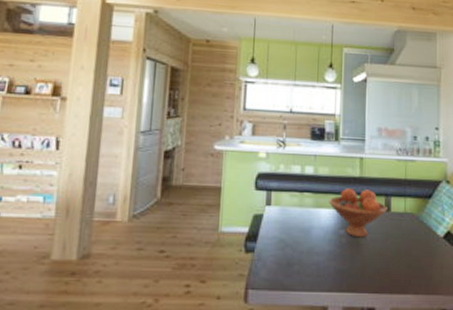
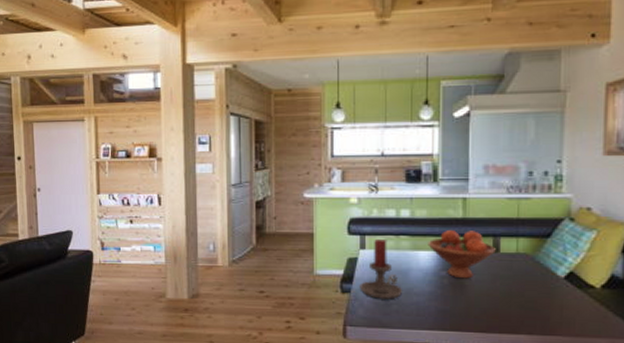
candle holder: none [263,194,304,259] -> present [359,238,402,299]

